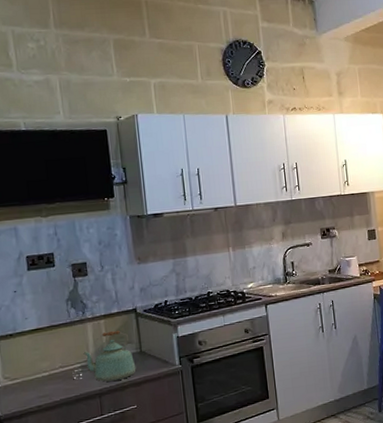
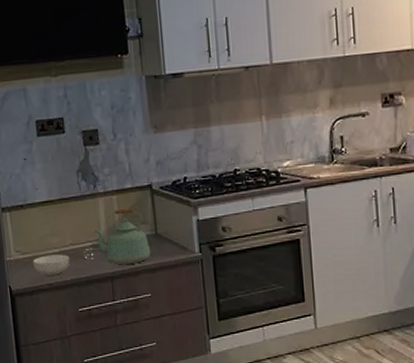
cereal bowl: none [22,377,59,399] -> present [33,254,70,276]

